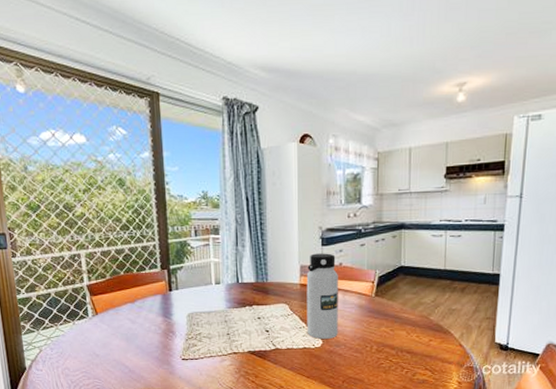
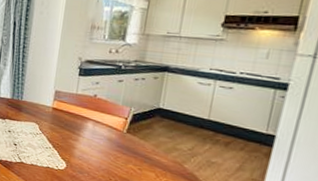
water bottle: present [306,253,338,339] -> none [52,81,92,165]

